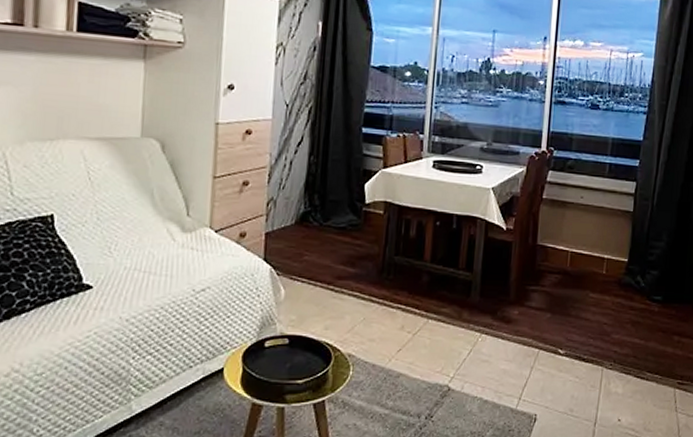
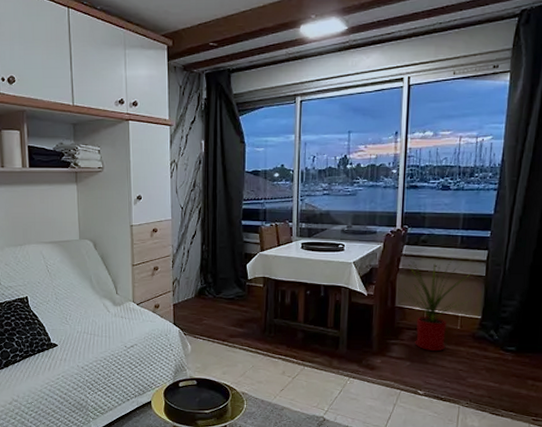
house plant: none [539,185,624,301] -> present [397,257,476,352]

